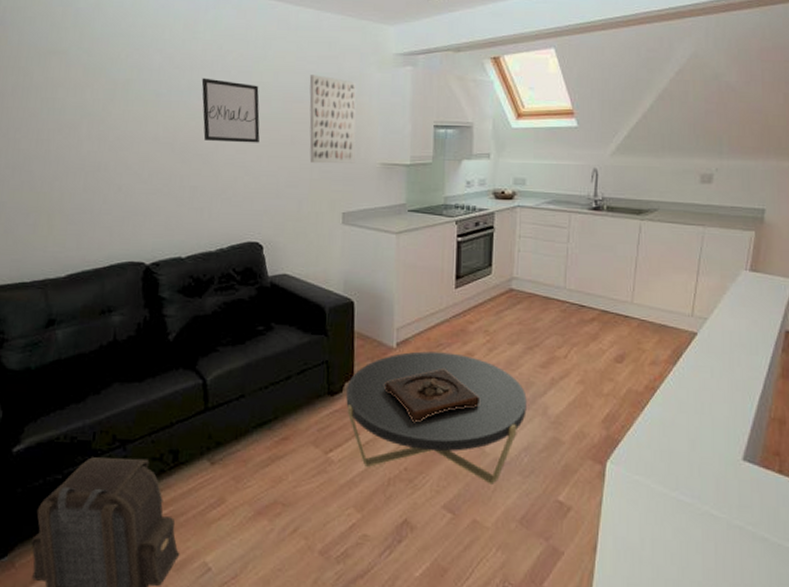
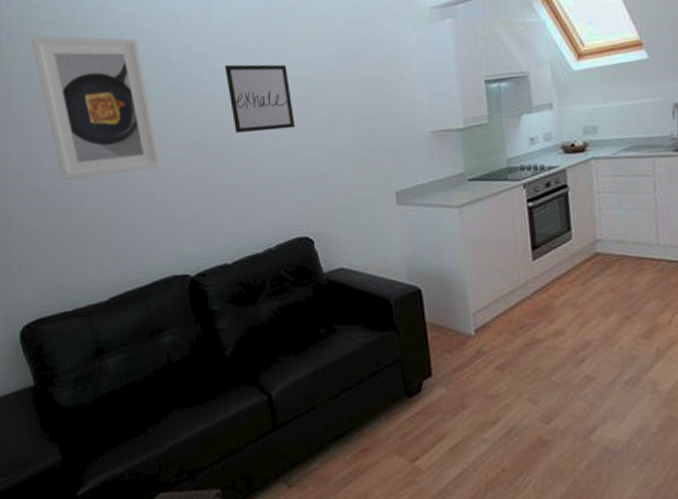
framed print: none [22,25,132,162] -> present [30,35,162,180]
wall art: present [309,75,357,164] -> none [340,43,403,142]
coffee table: present [346,351,527,484] -> none [425,333,633,478]
wooden tray: present [384,369,479,422] -> none [467,352,577,416]

